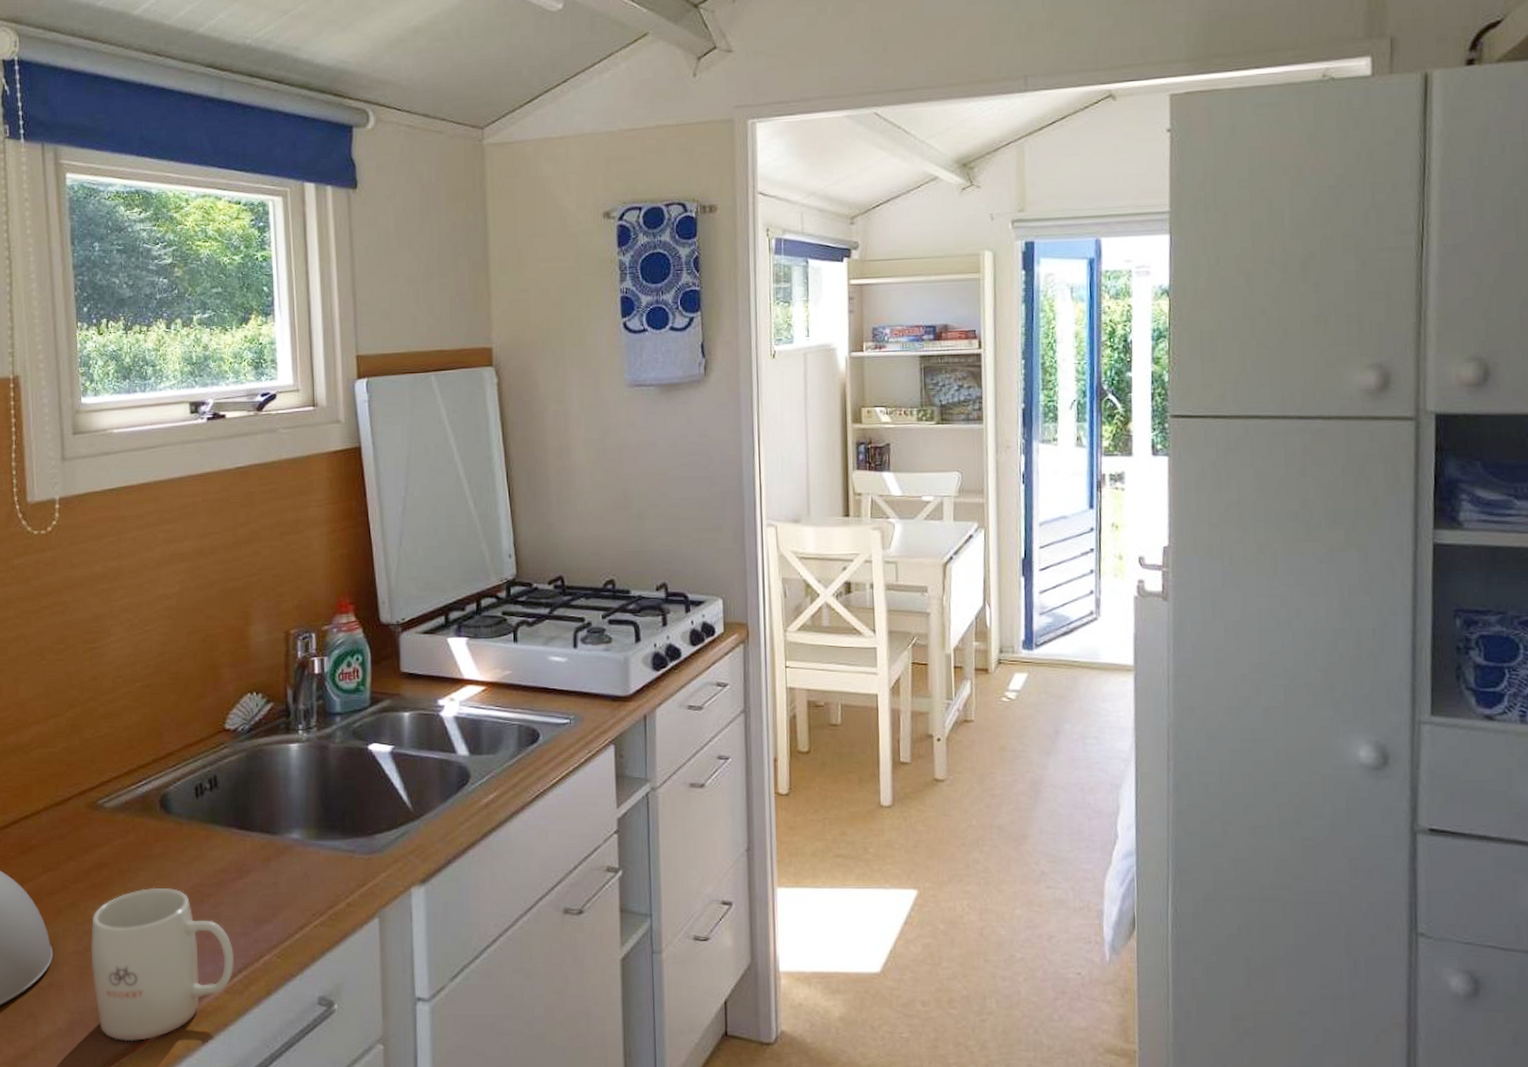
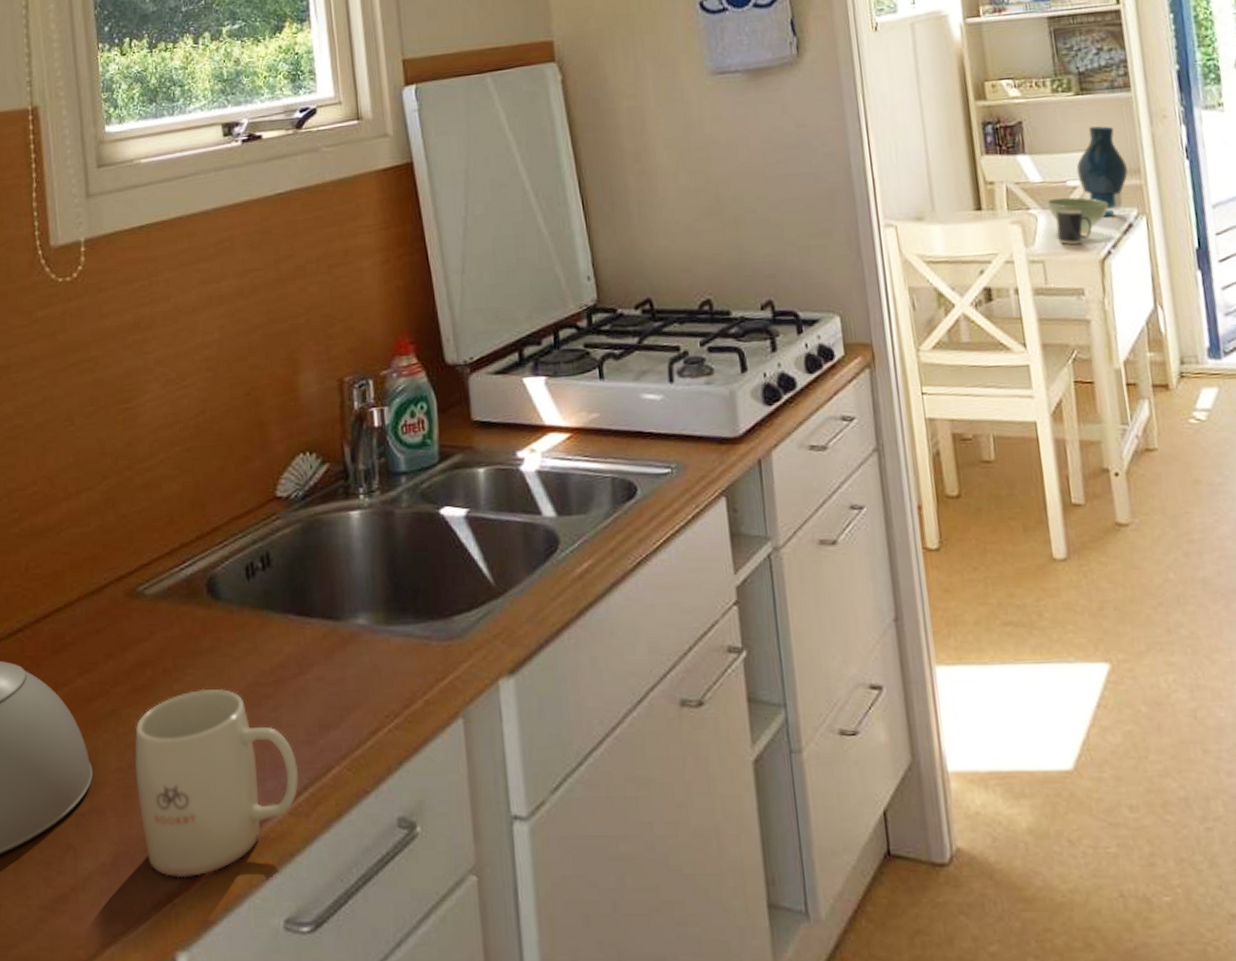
bowl: none [904,509,955,541] -> present [1046,197,1109,233]
mug: none [909,520,940,549] -> present [1054,209,1093,244]
vase: none [931,452,974,528] -> present [1076,126,1129,217]

